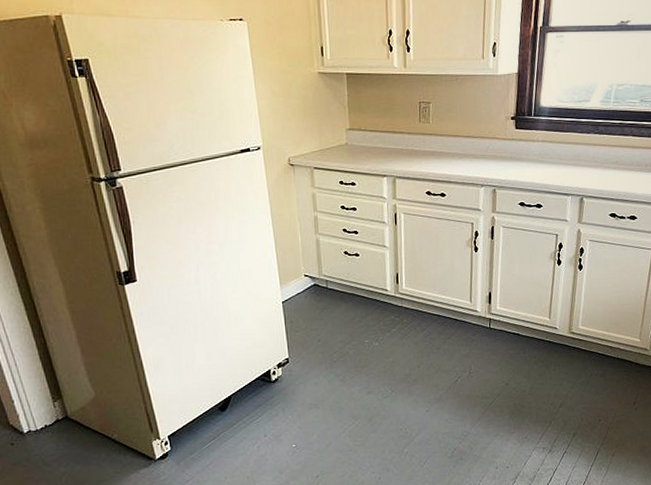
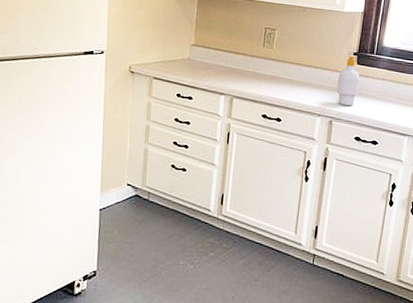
soap bottle: none [497,120,520,173] -> present [336,55,360,106]

